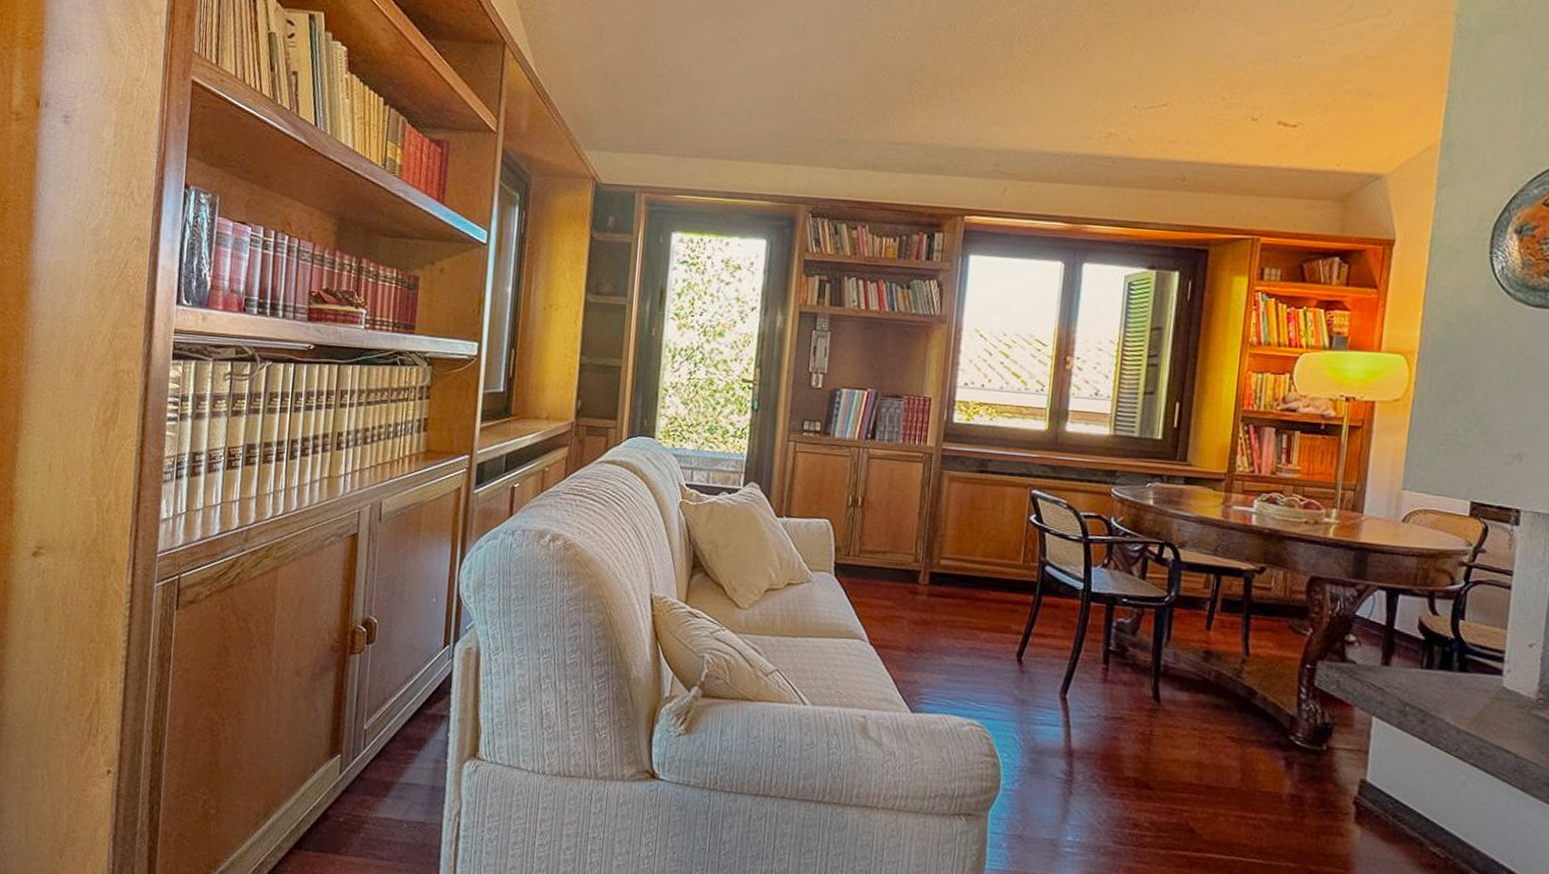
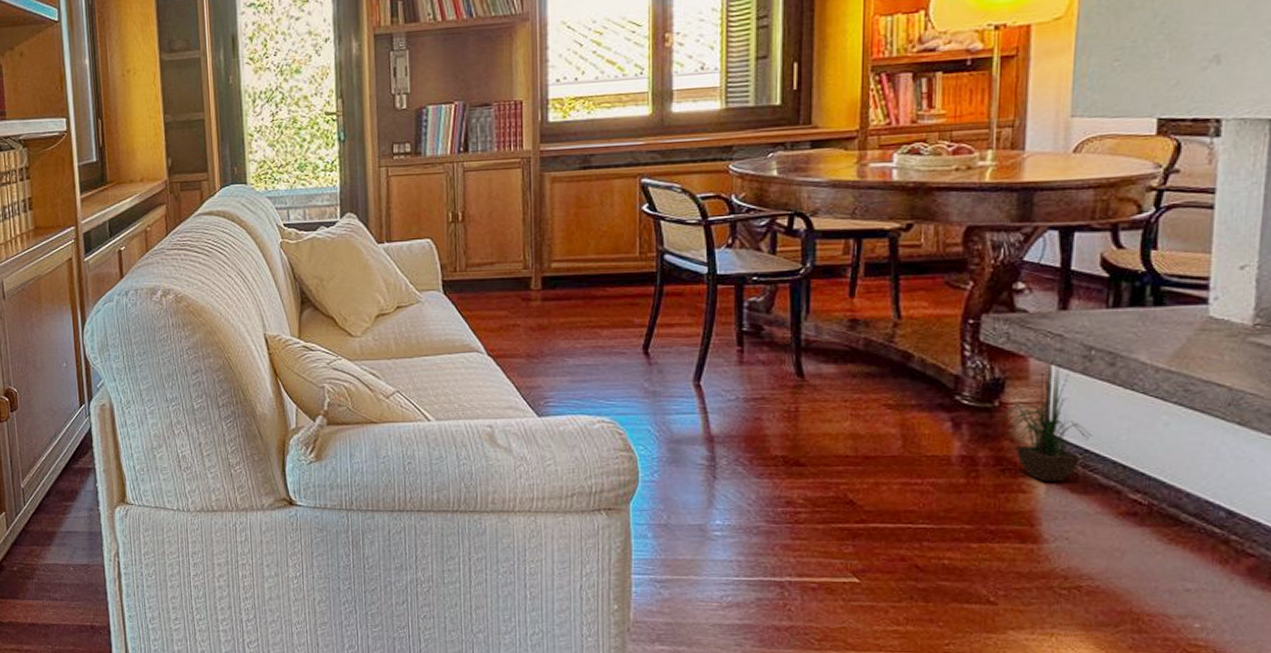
potted plant: none [1326,716,1403,829] -> present [1000,364,1093,482]

